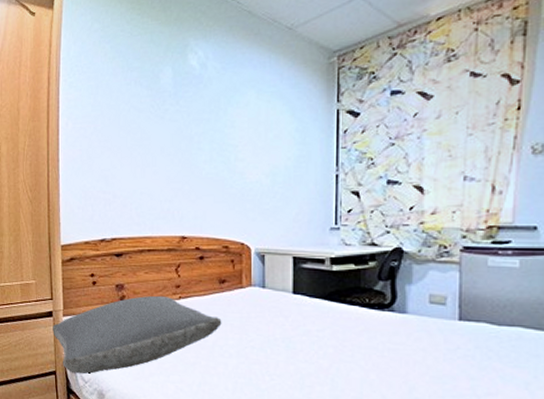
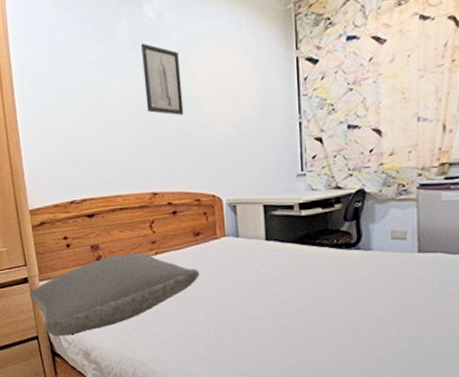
wall art: none [183,90,219,162] -> present [141,43,184,116]

